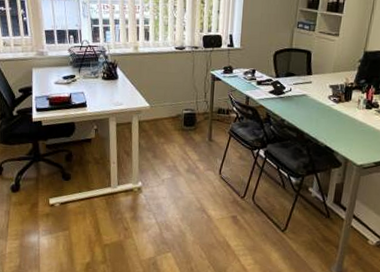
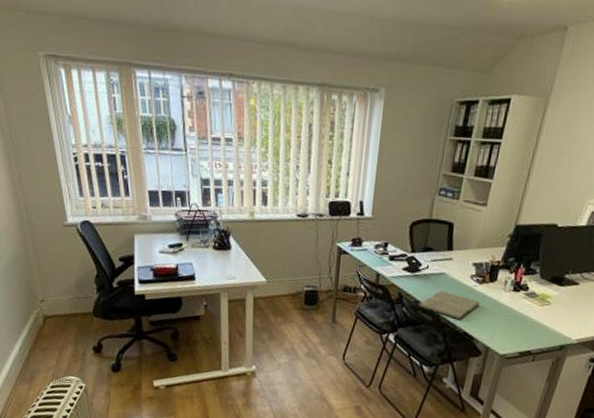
book: none [284,109,338,135] -> present [418,290,480,319]

